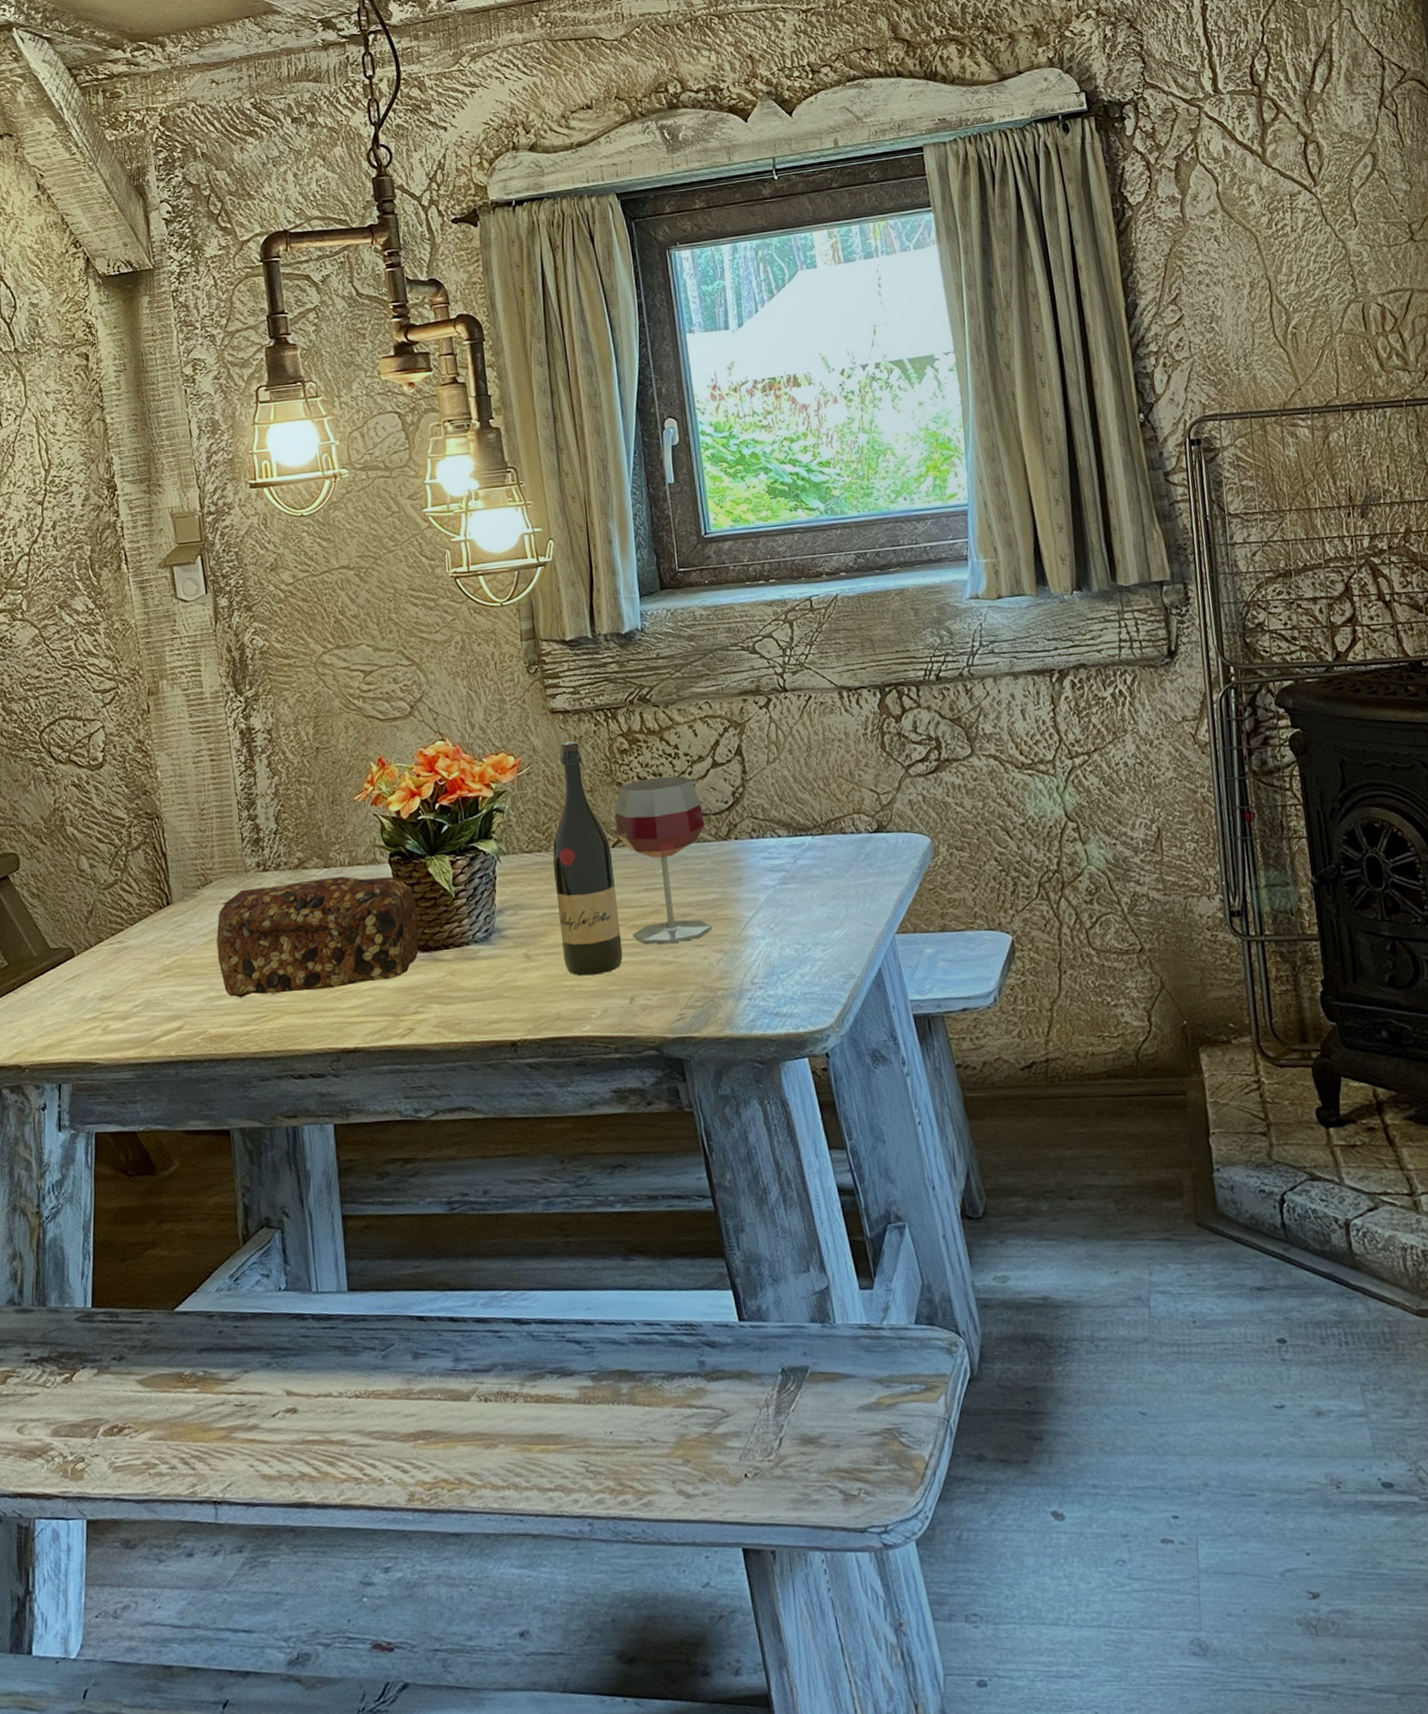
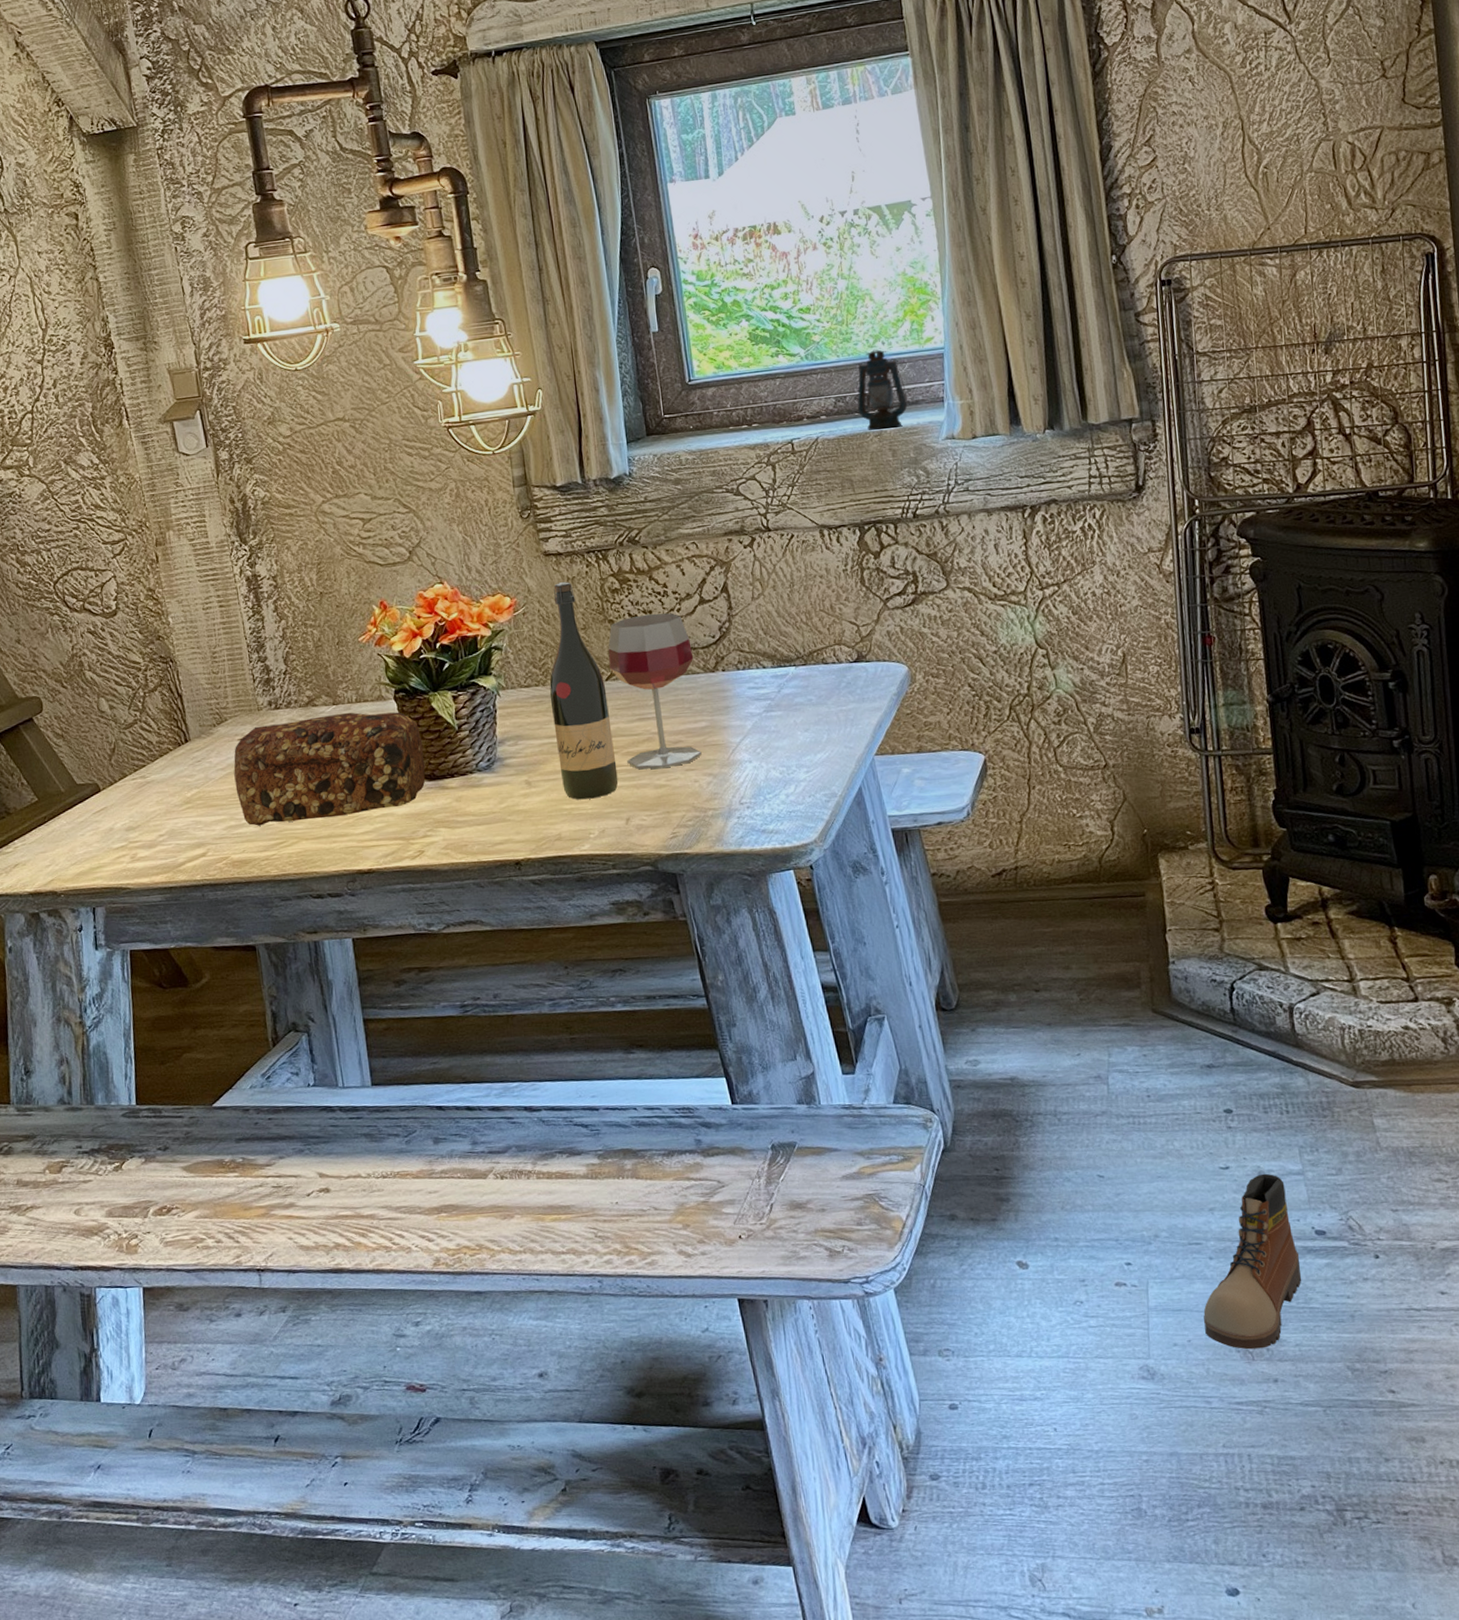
lantern: none [878,504,930,588] -> present [857,349,908,430]
boot: none [1260,1414,1368,1623] -> present [1203,1173,1301,1350]

